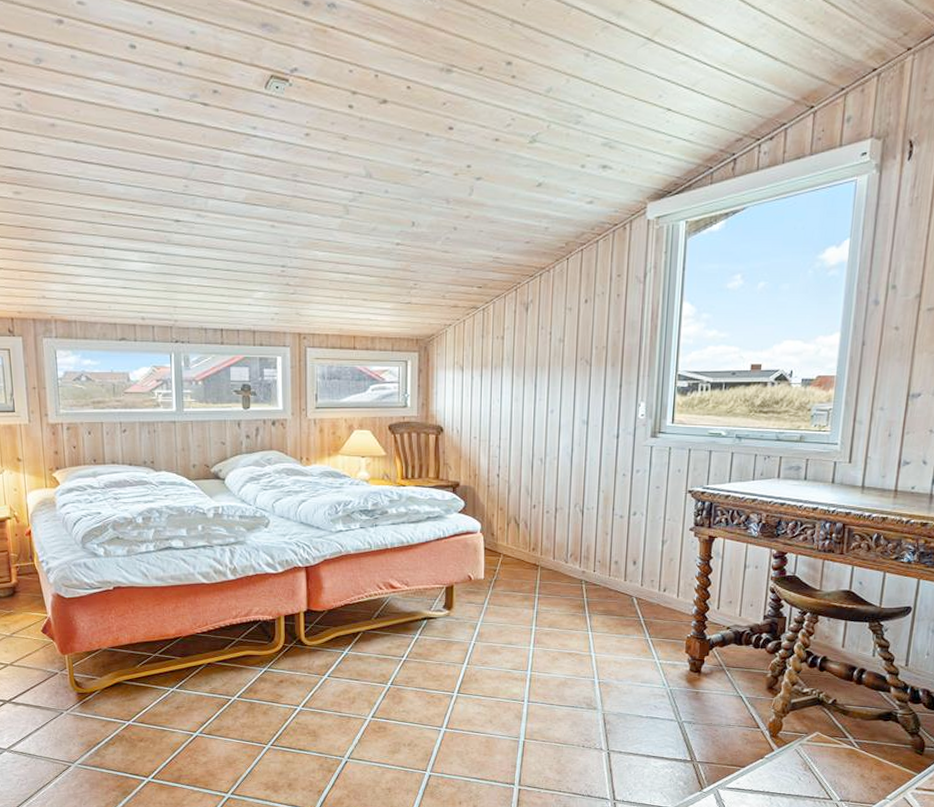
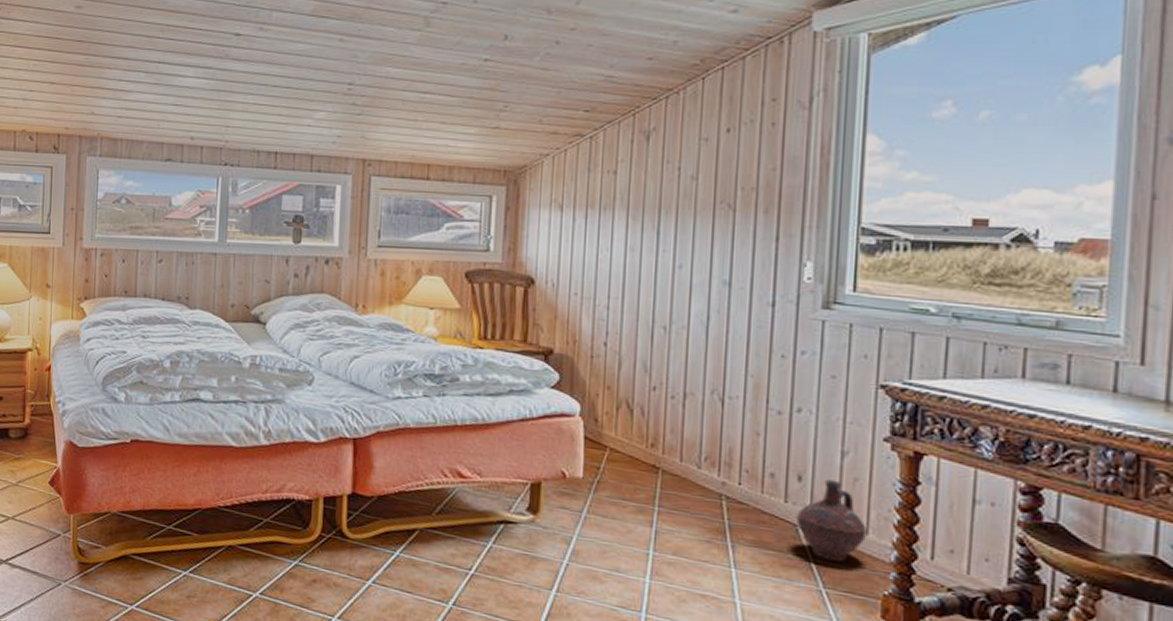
ceramic jug: none [632,561,678,619] -> present [796,479,867,563]

